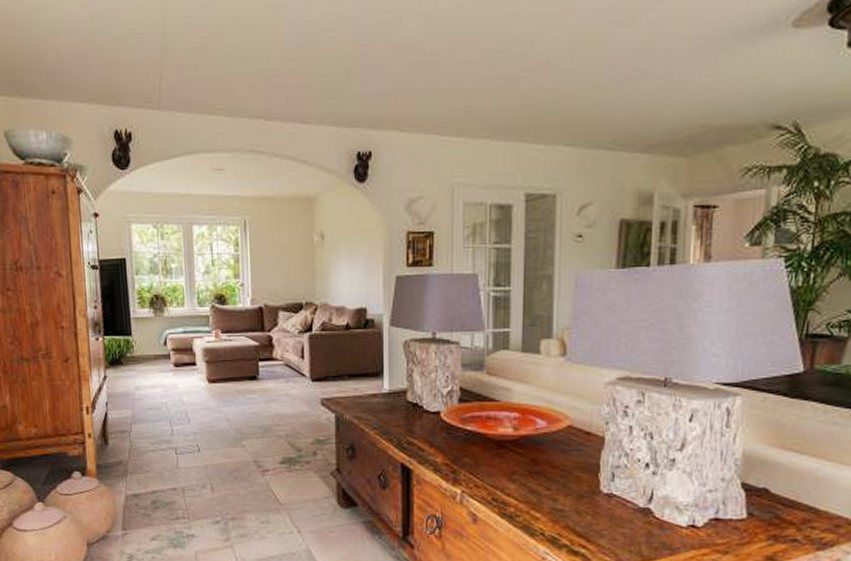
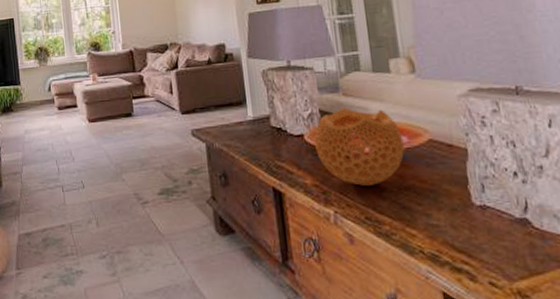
decorative bowl: none [451,387,542,468] -> present [314,107,405,186]

